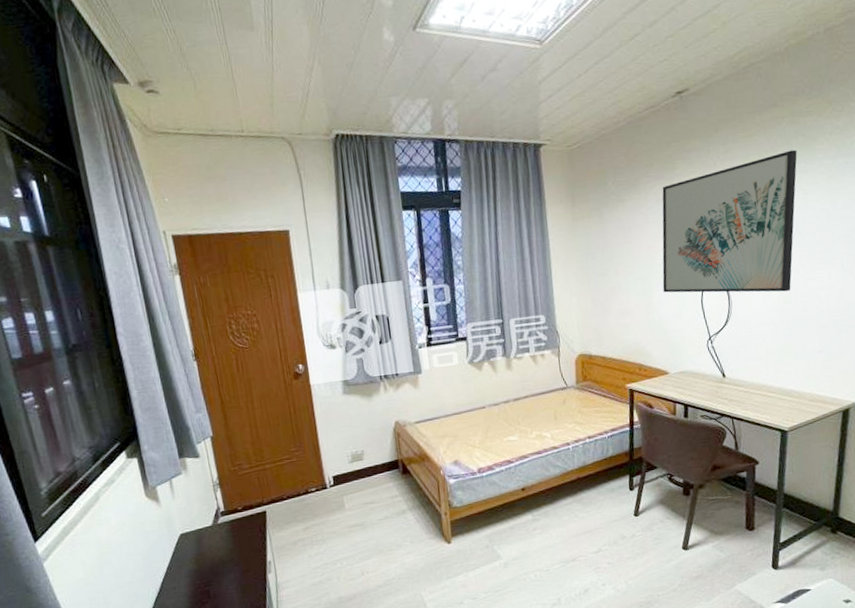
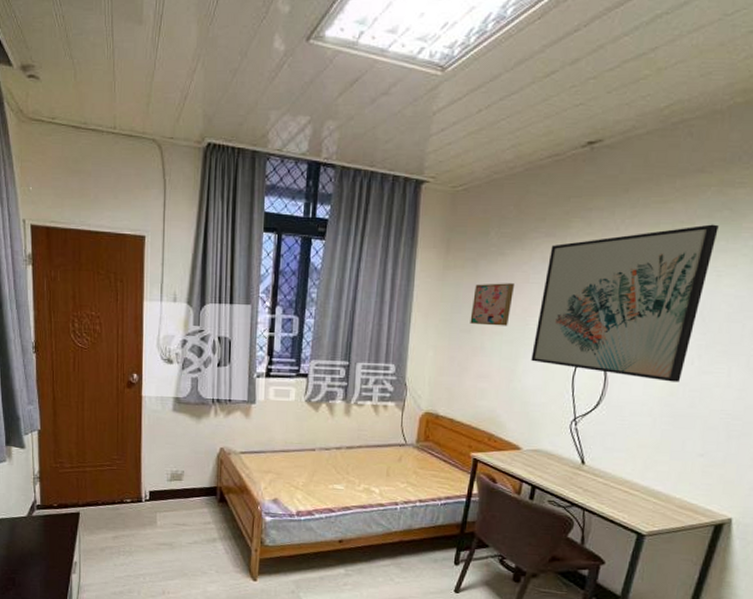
wall art: none [603,225,638,267] -> present [470,283,515,326]

